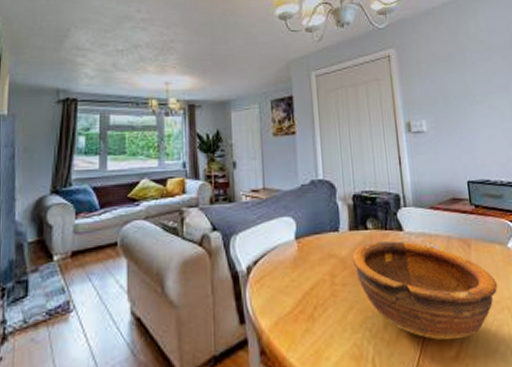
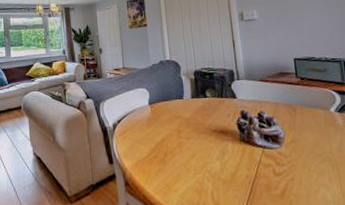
bowl: present [352,241,498,341] -> none [194,106,321,182]

